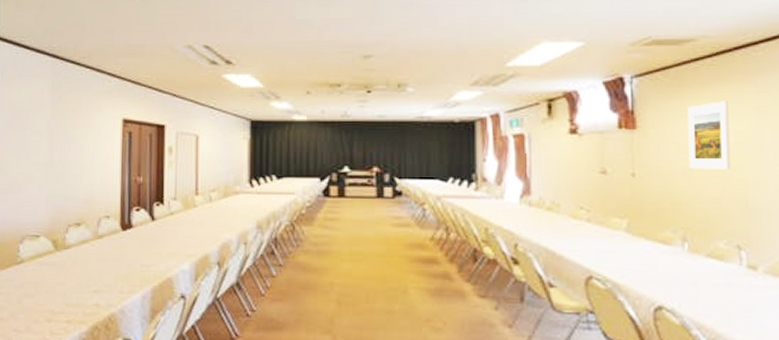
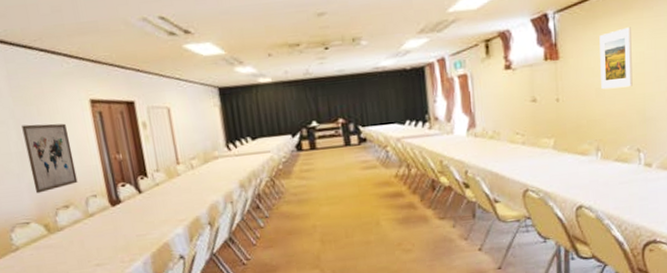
wall art: none [52,137,96,207] -> present [21,123,78,194]

